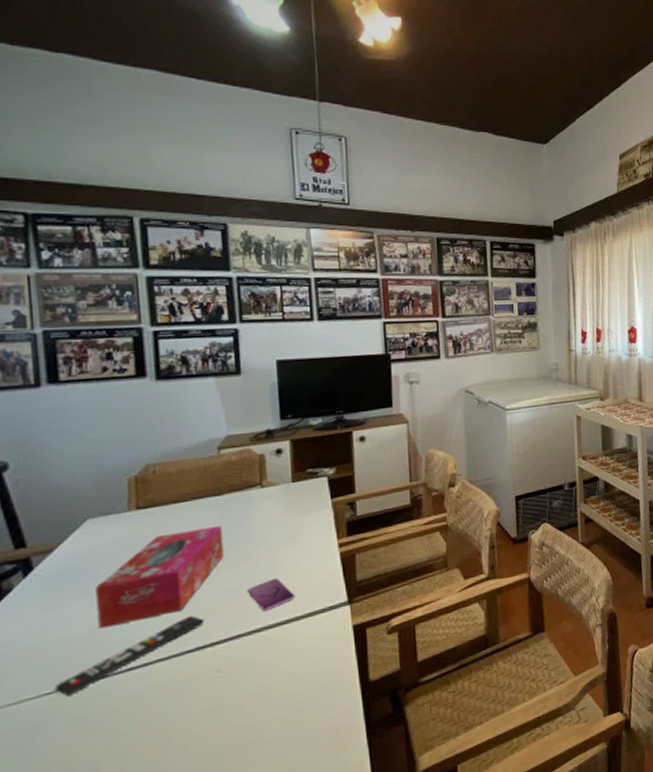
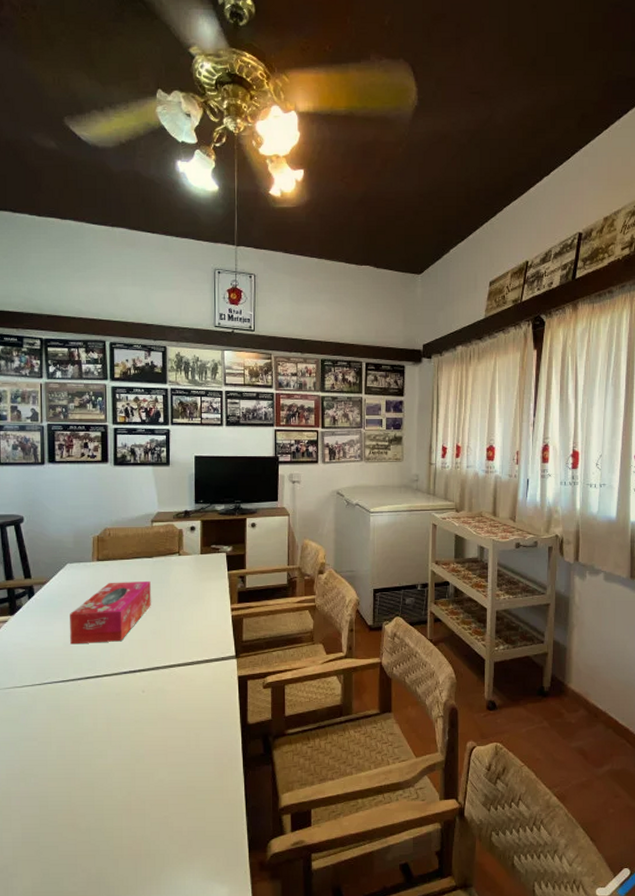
remote control: present [54,615,204,696] -> none [42,646,136,688]
smartphone: present [248,578,296,612] -> none [166,627,198,653]

